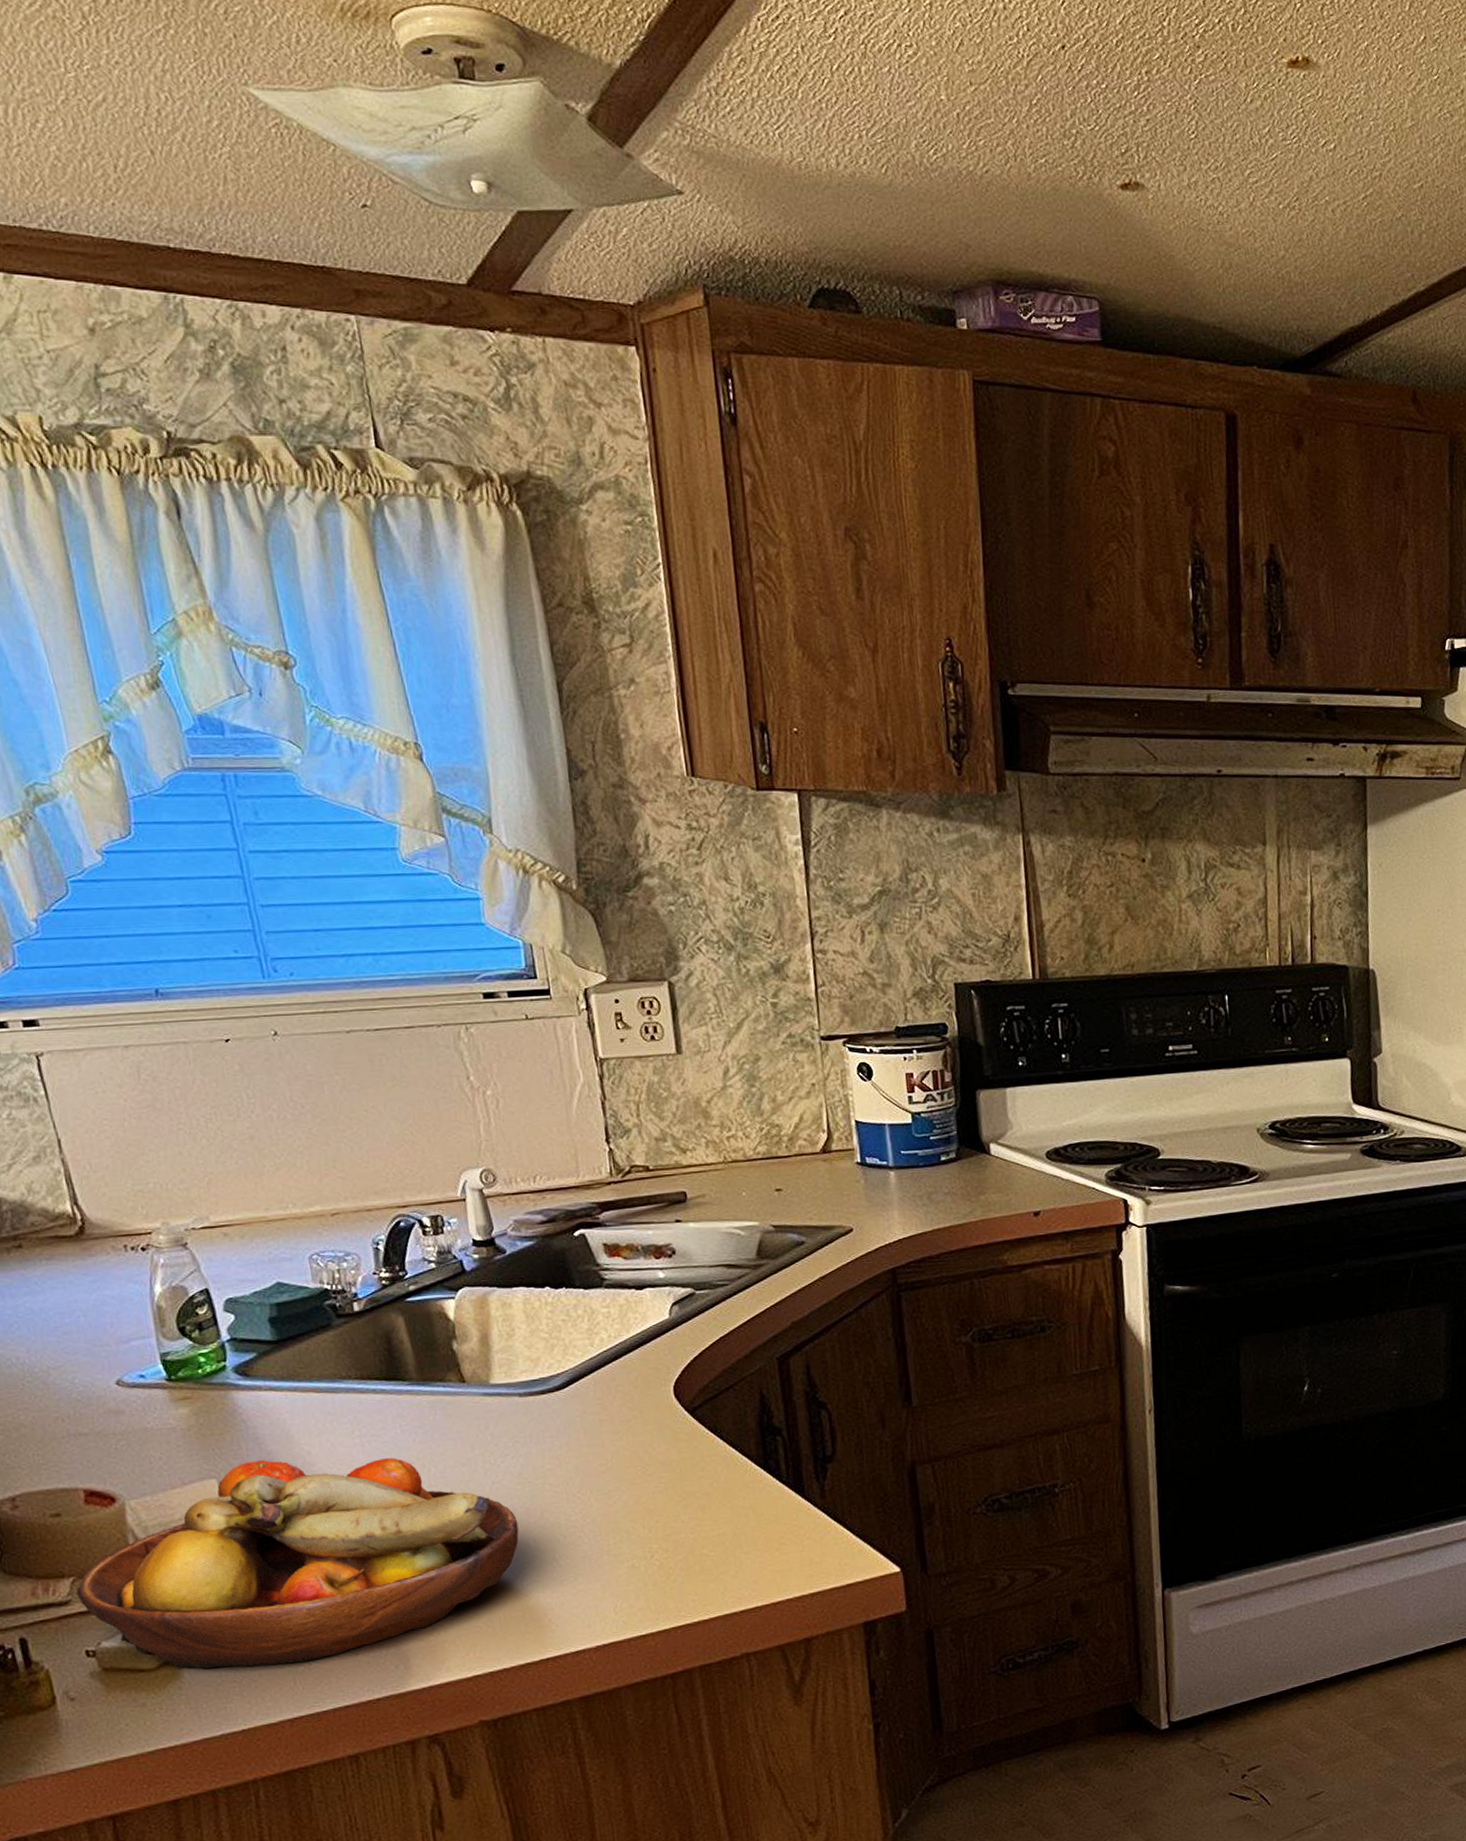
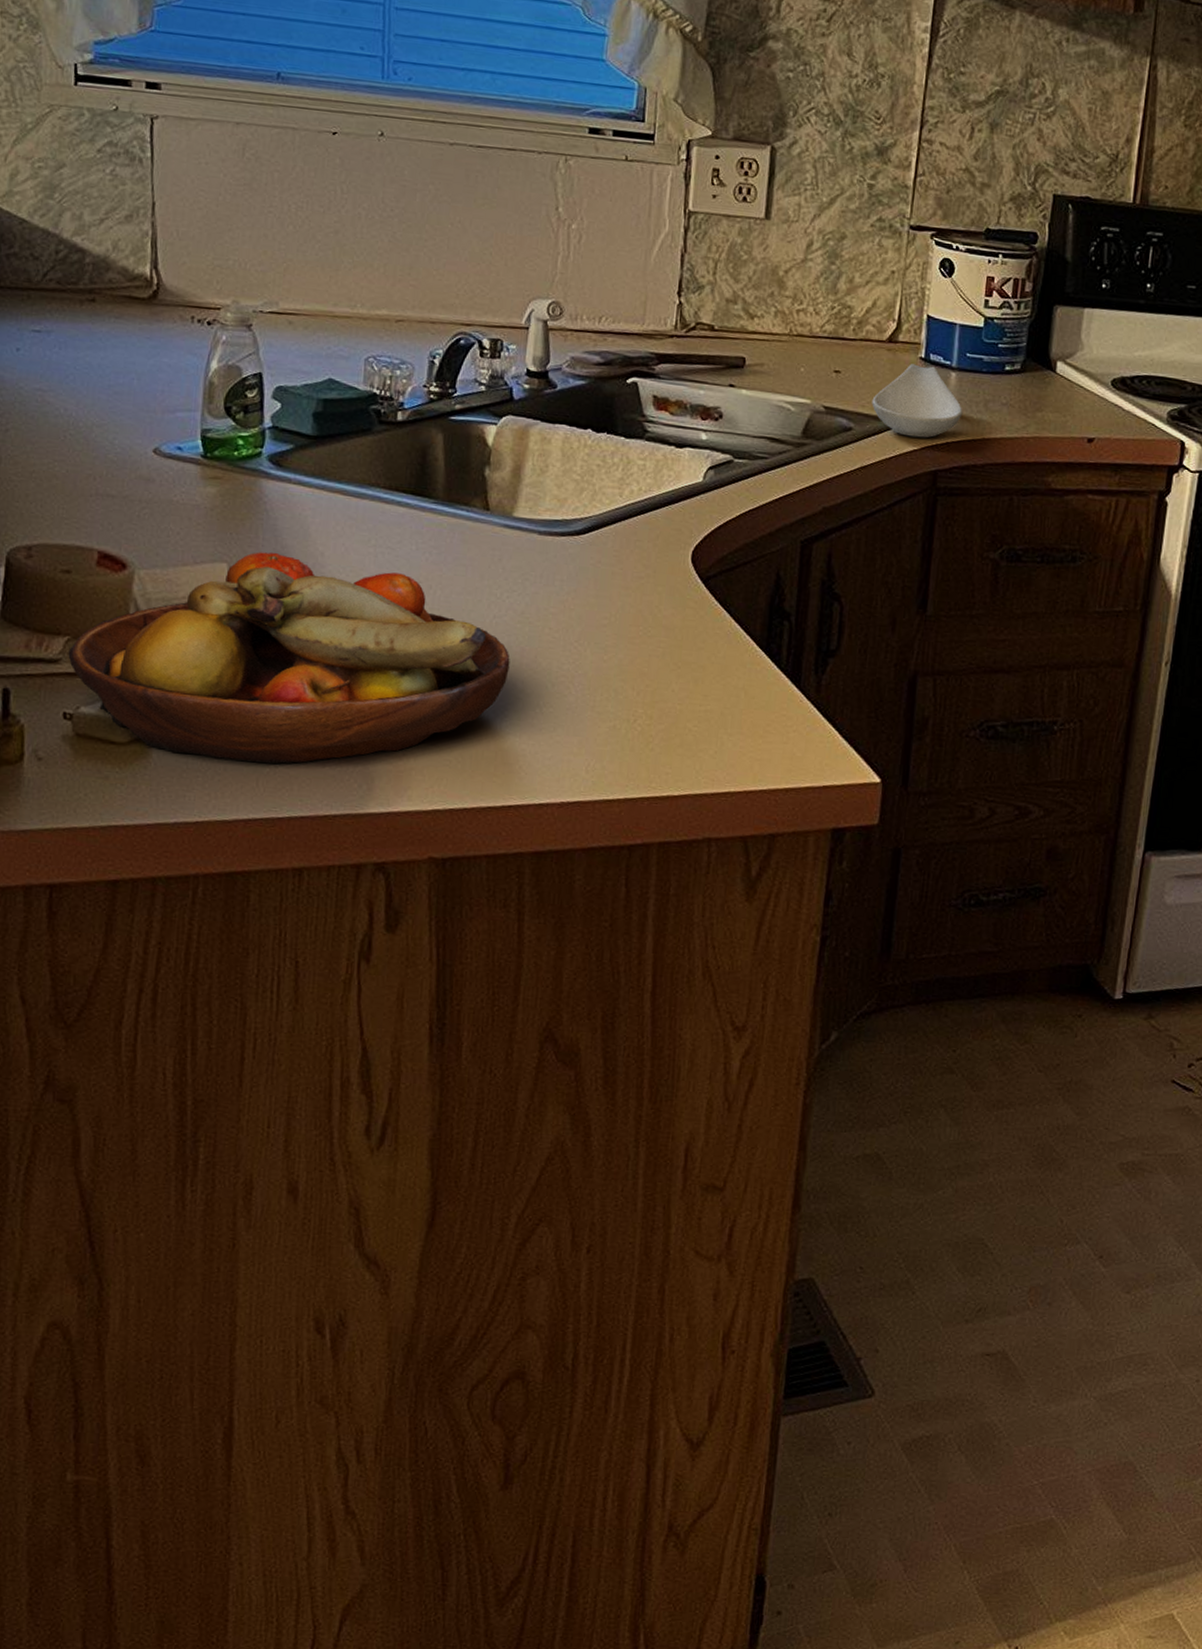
spoon rest: none [818,1169,909,1240] -> present [872,364,963,438]

